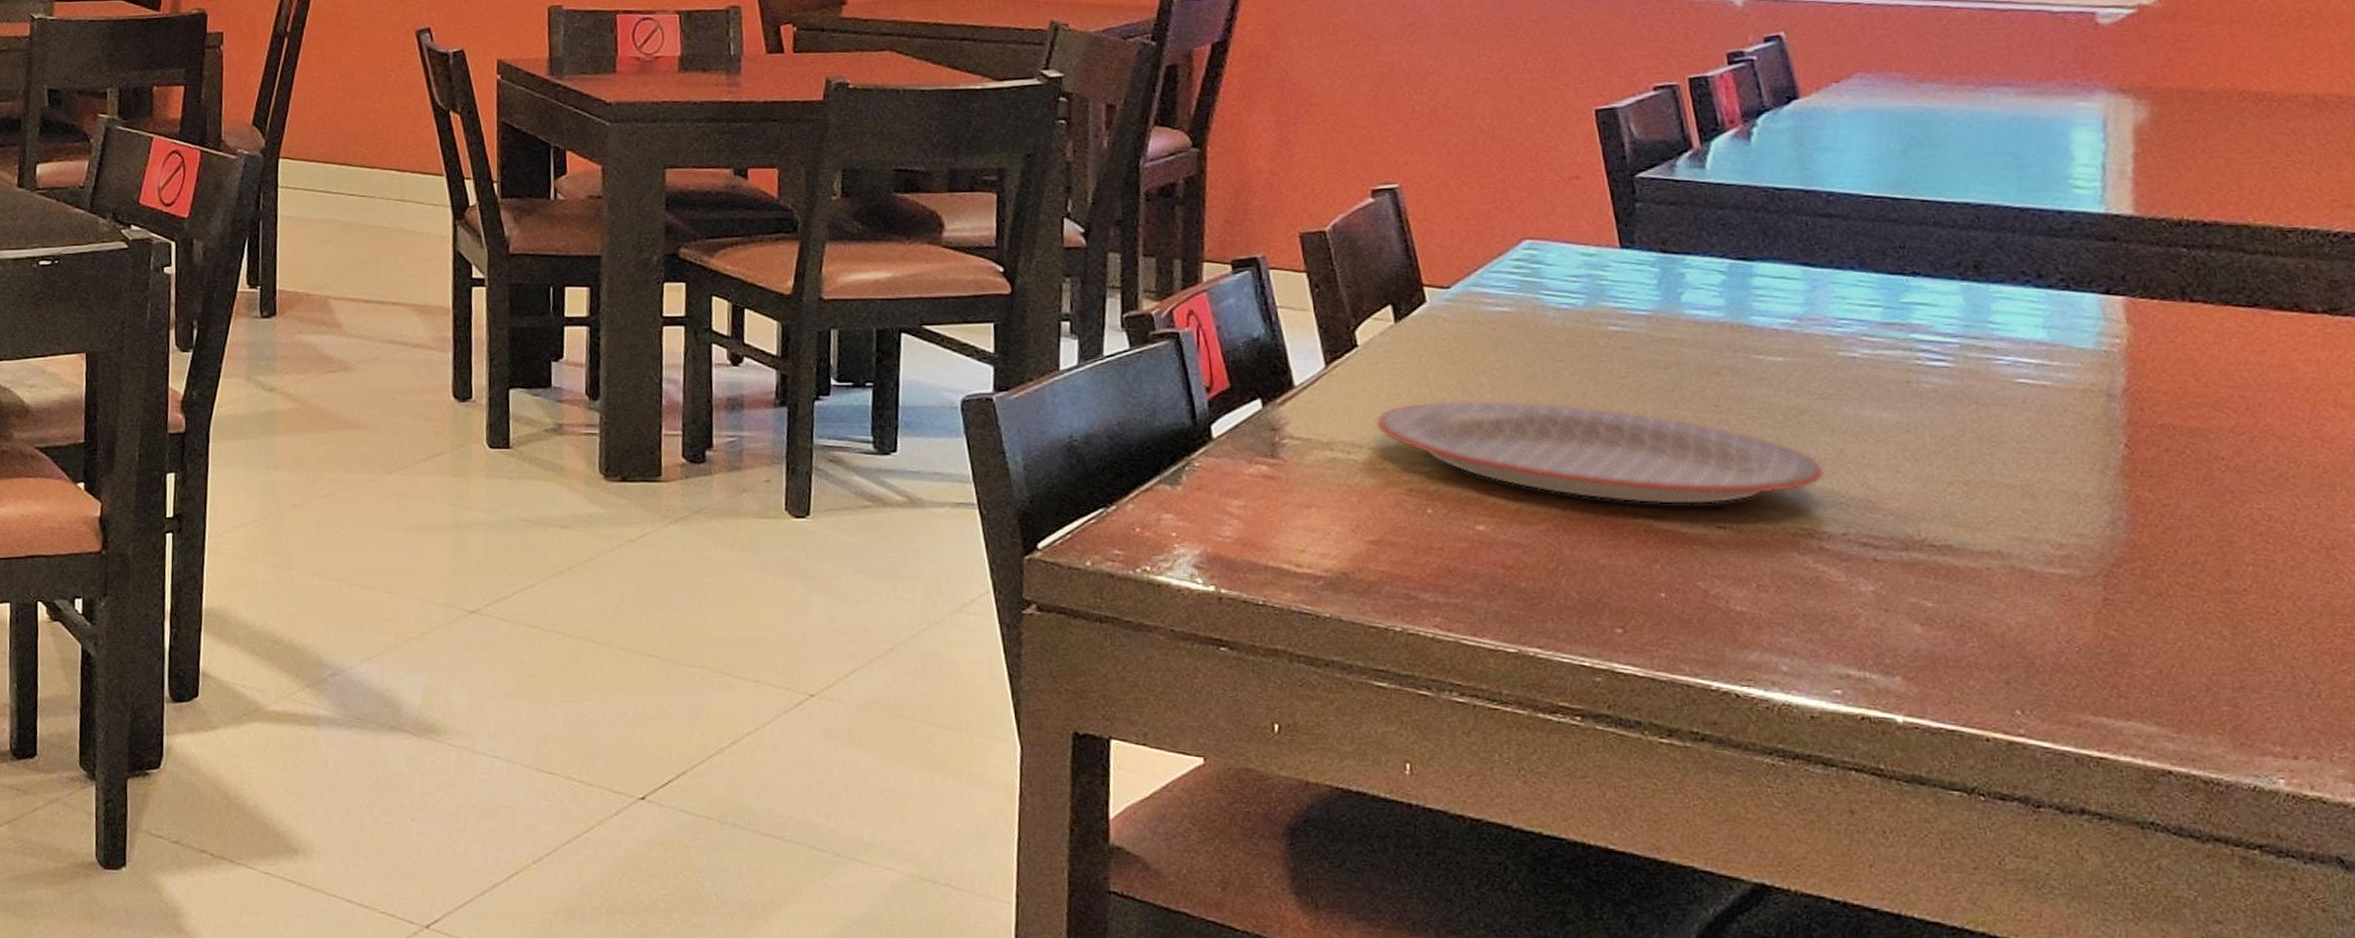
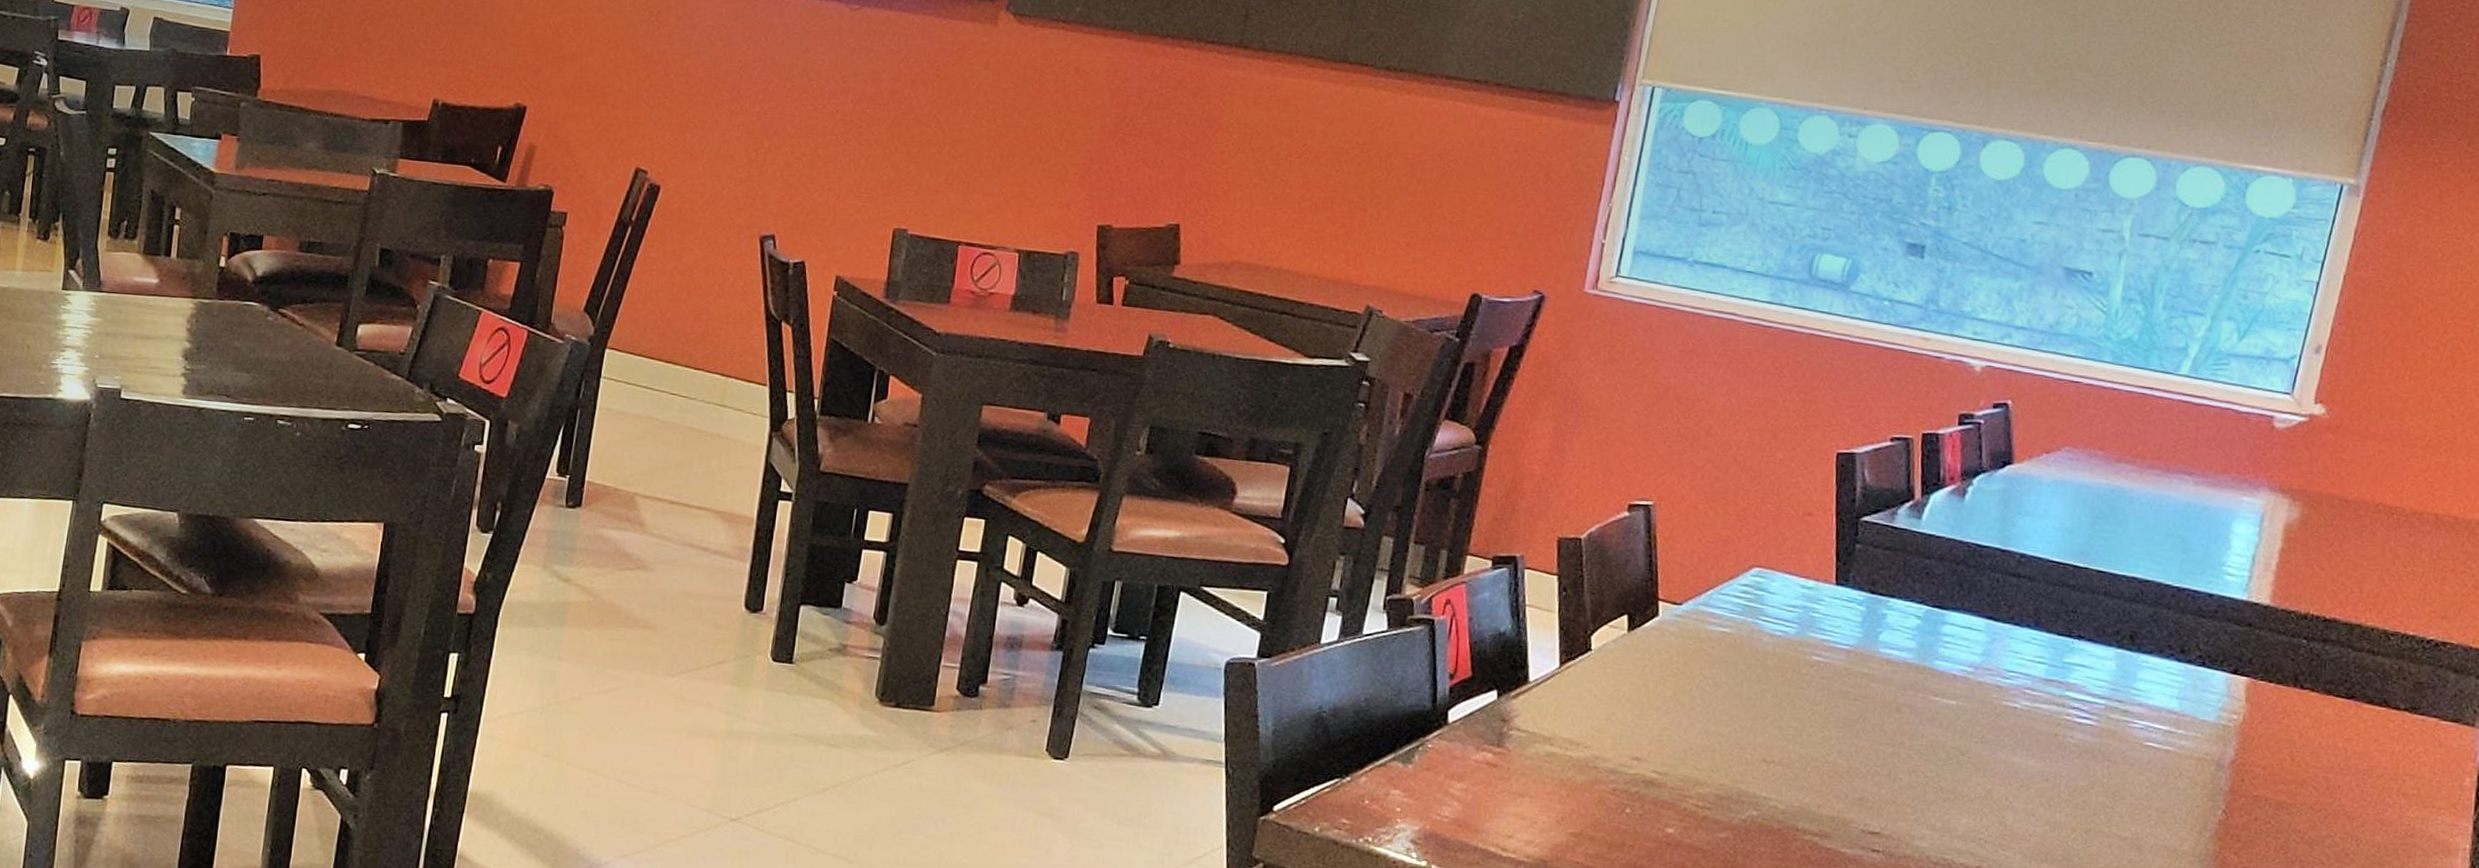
plate: present [1375,399,1825,505] -> none [1594,708,1971,830]

